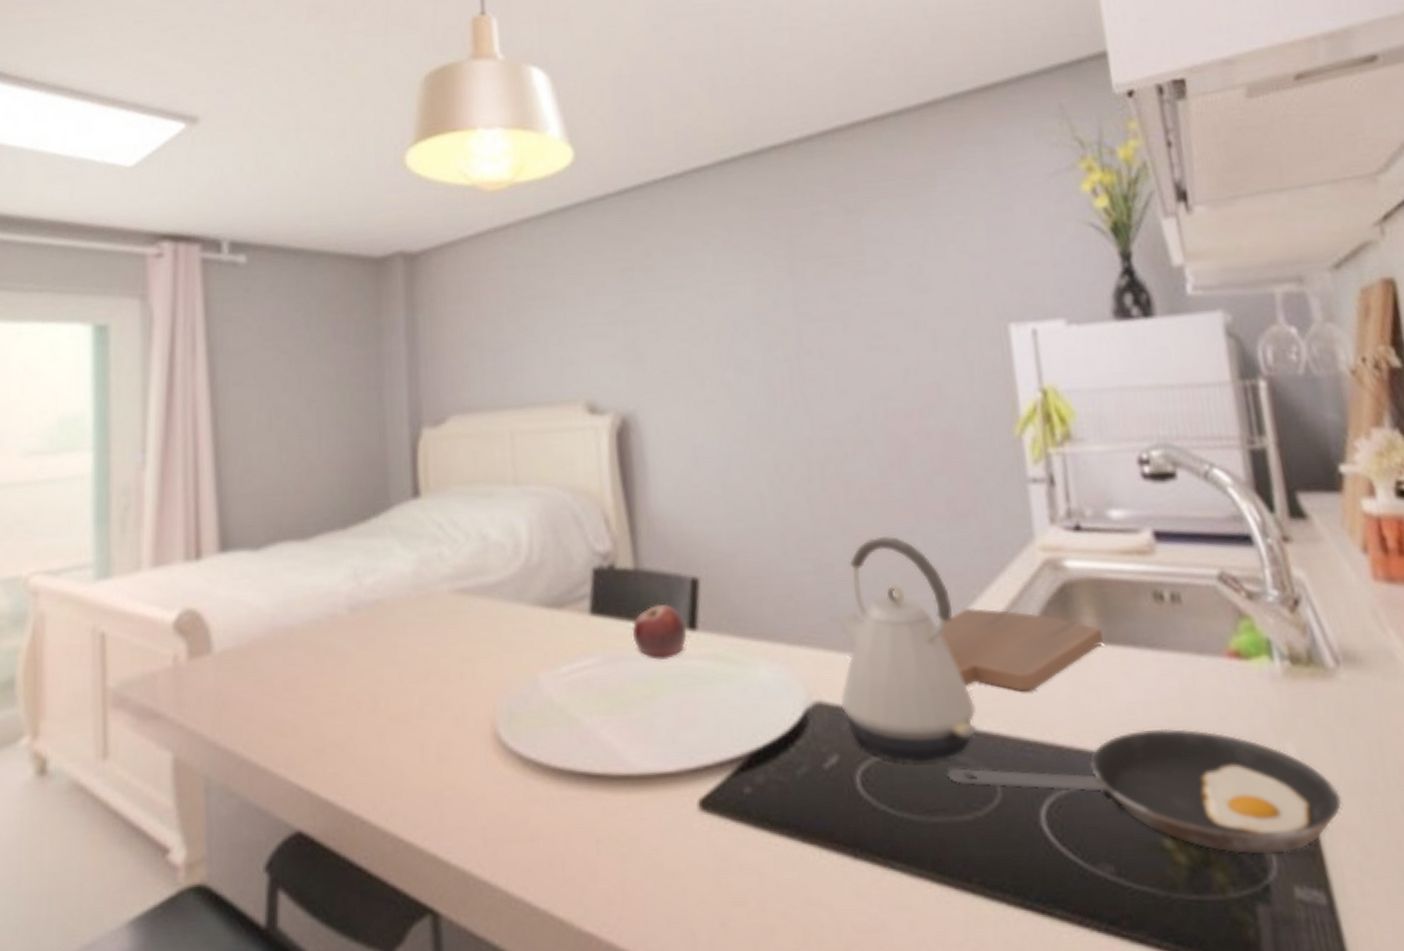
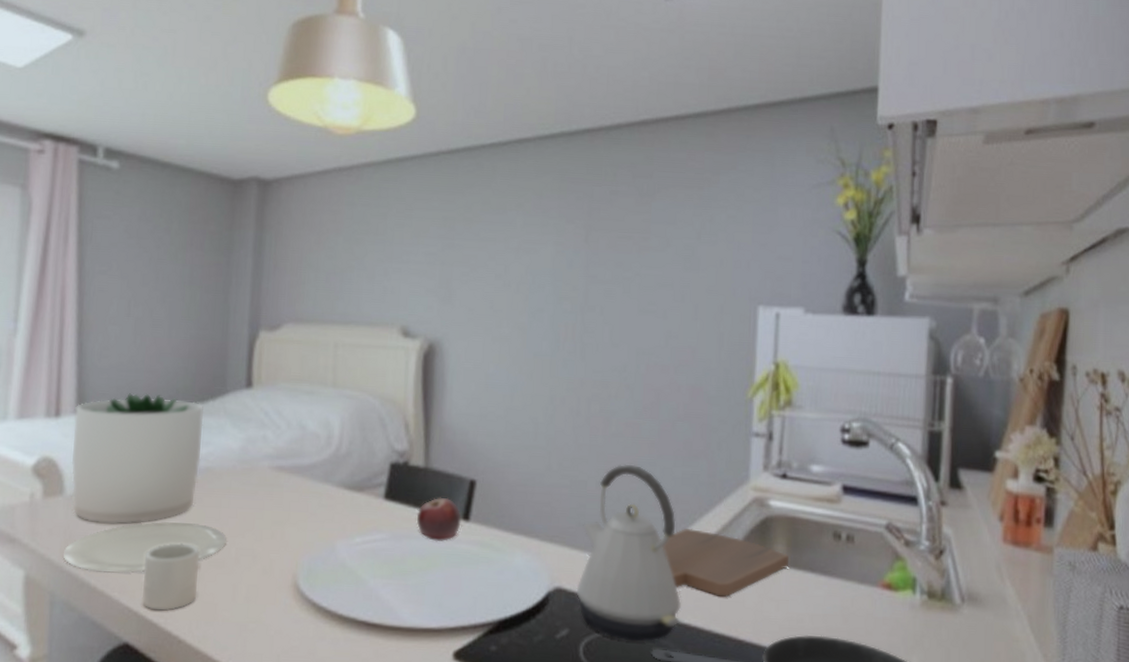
plate: none [216,671,407,745] -> present [62,522,227,573]
planter: none [218,518,368,684] -> present [71,393,203,525]
mug: none [312,697,379,786] -> present [141,543,199,611]

